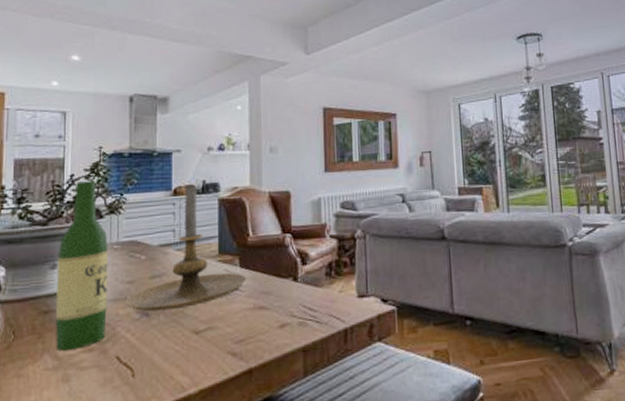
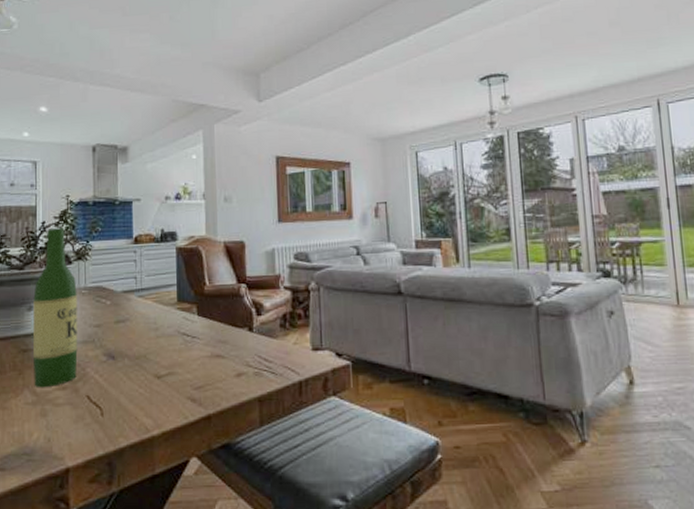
candle holder: present [127,183,247,312] -> none [95,231,205,355]

